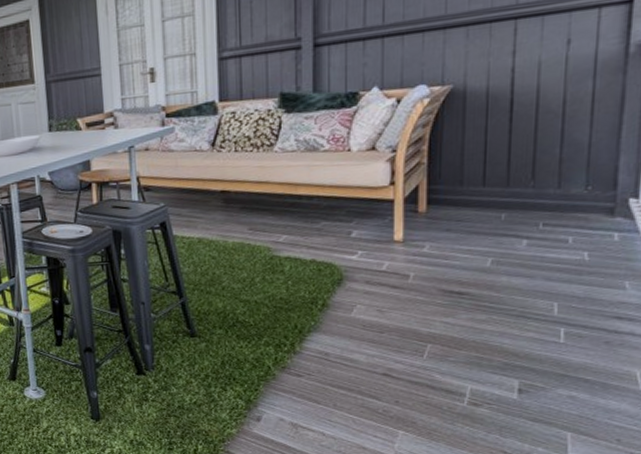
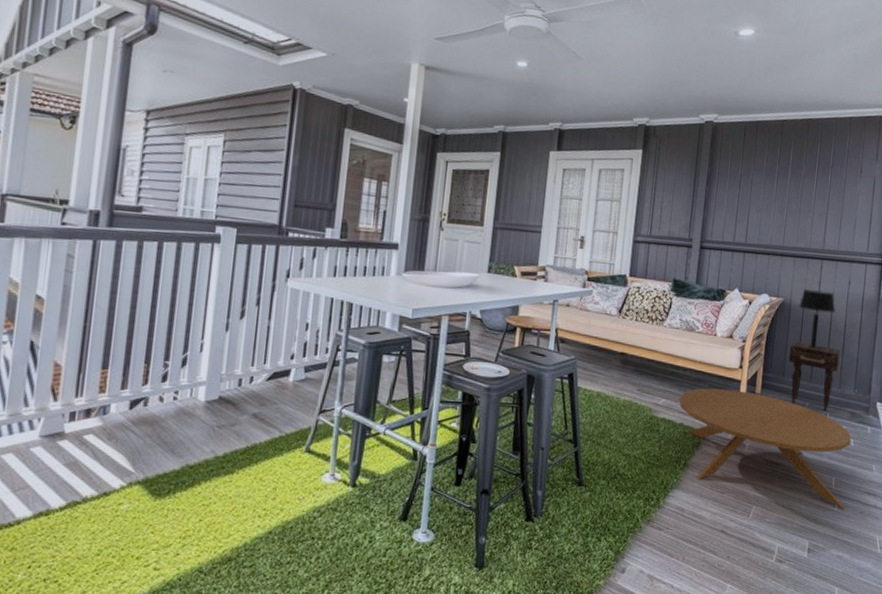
coffee table: none [306,212,584,341] -> present [679,388,851,510]
nightstand: none [468,136,559,221] -> present [788,341,841,411]
table lamp: none [480,61,546,143] -> present [799,288,836,349]

